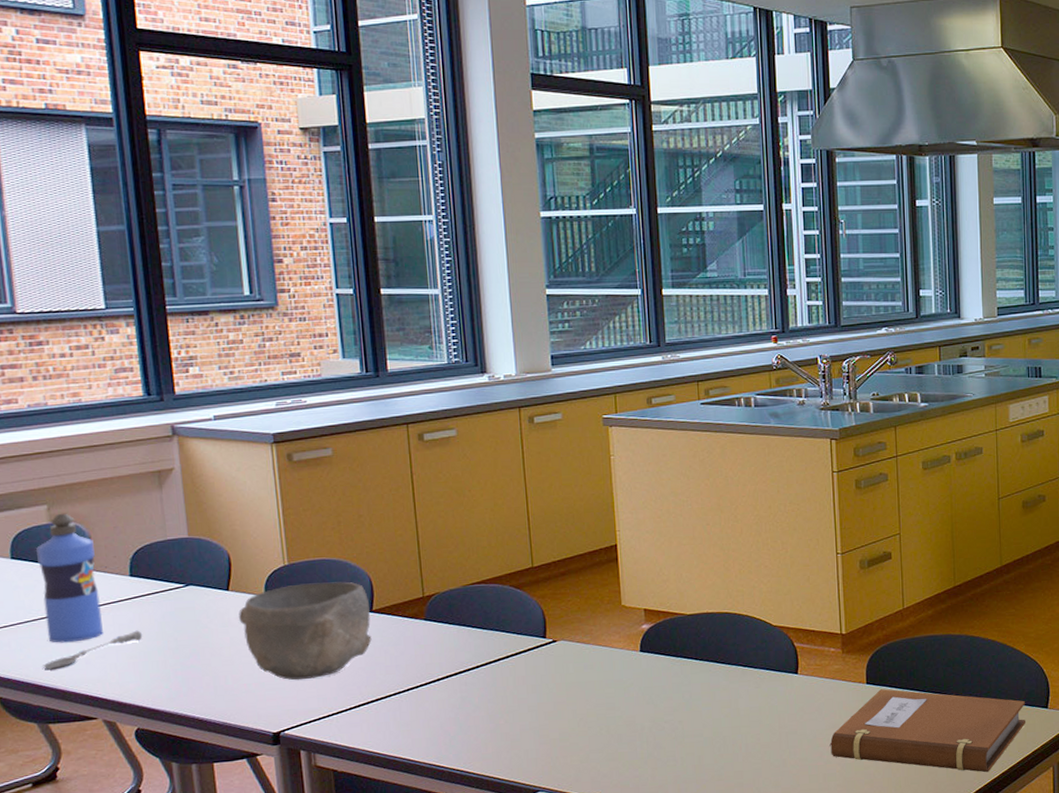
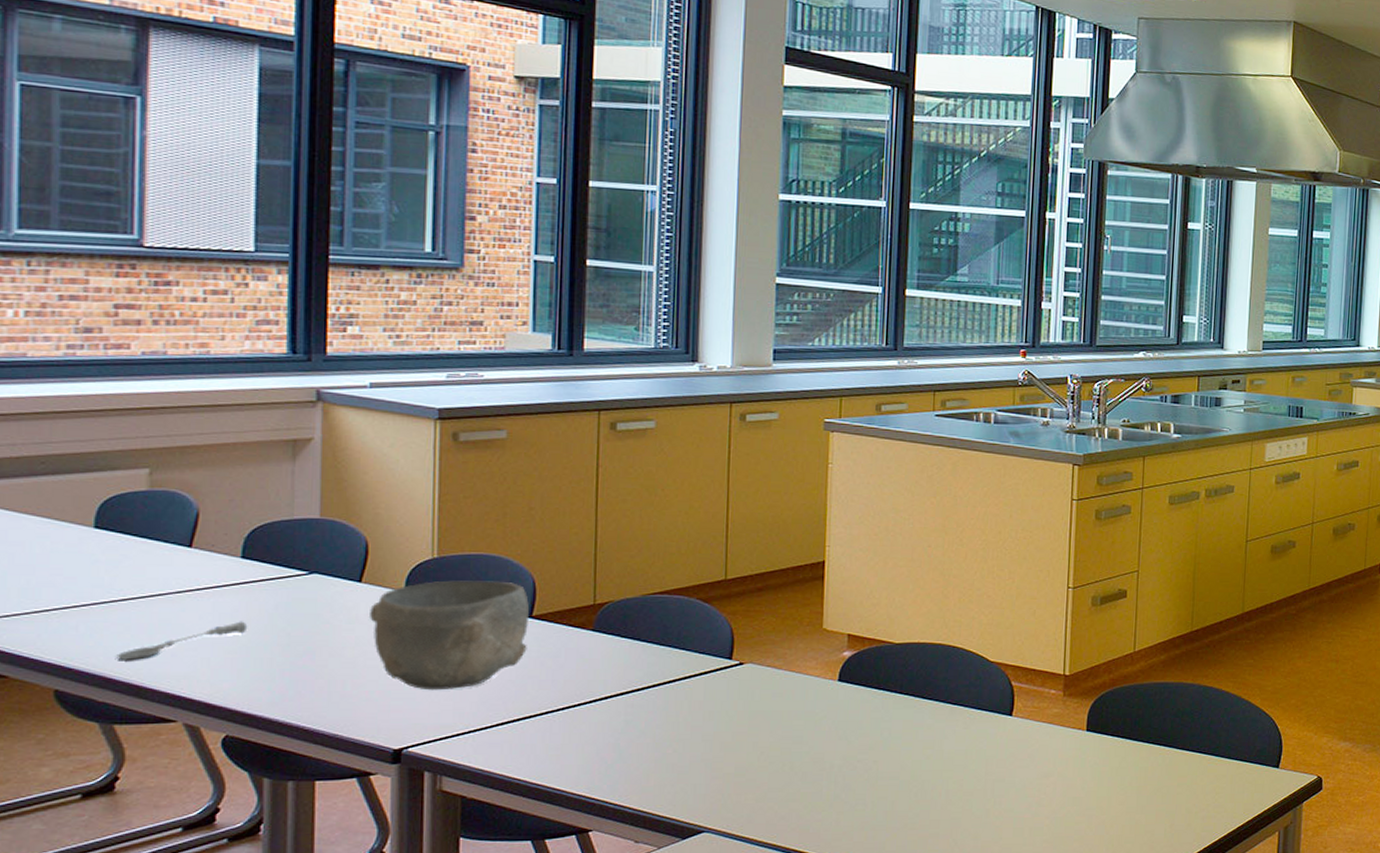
water bottle: present [35,513,103,643] -> none [127,479,203,630]
notebook: present [829,689,1025,773] -> none [1039,738,1255,835]

